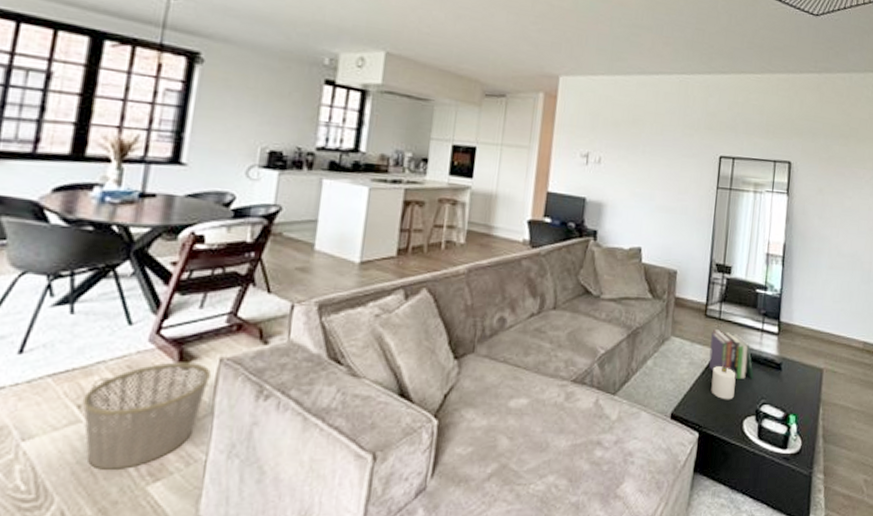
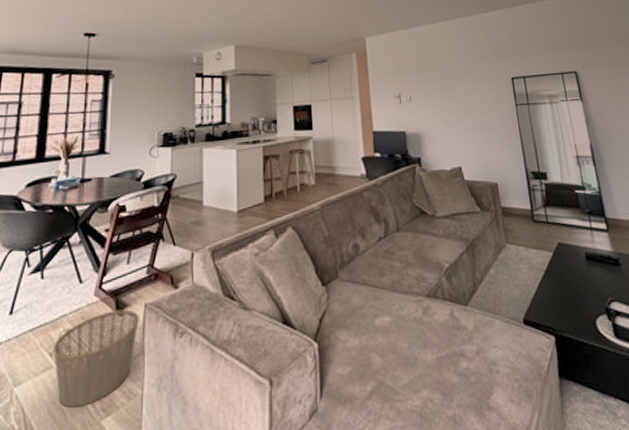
books: present [708,329,754,379] -> none [543,233,595,279]
candle: present [711,365,736,400] -> none [553,266,580,301]

